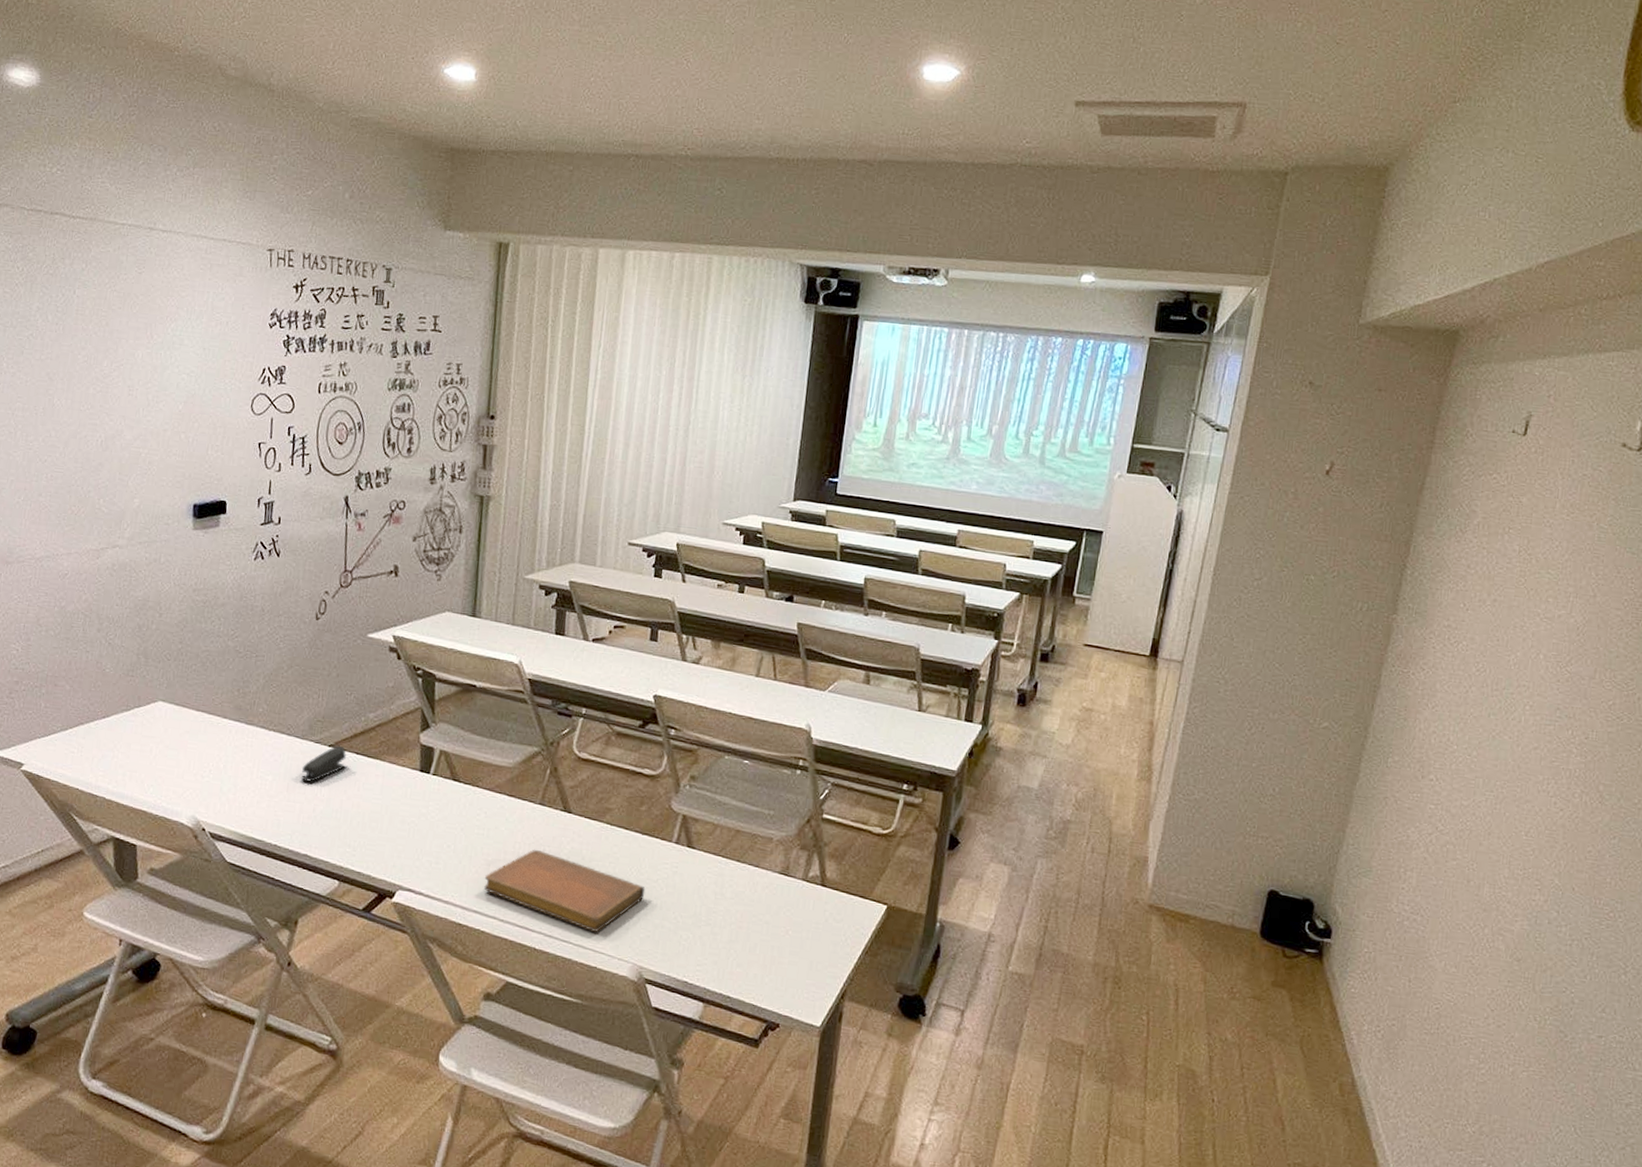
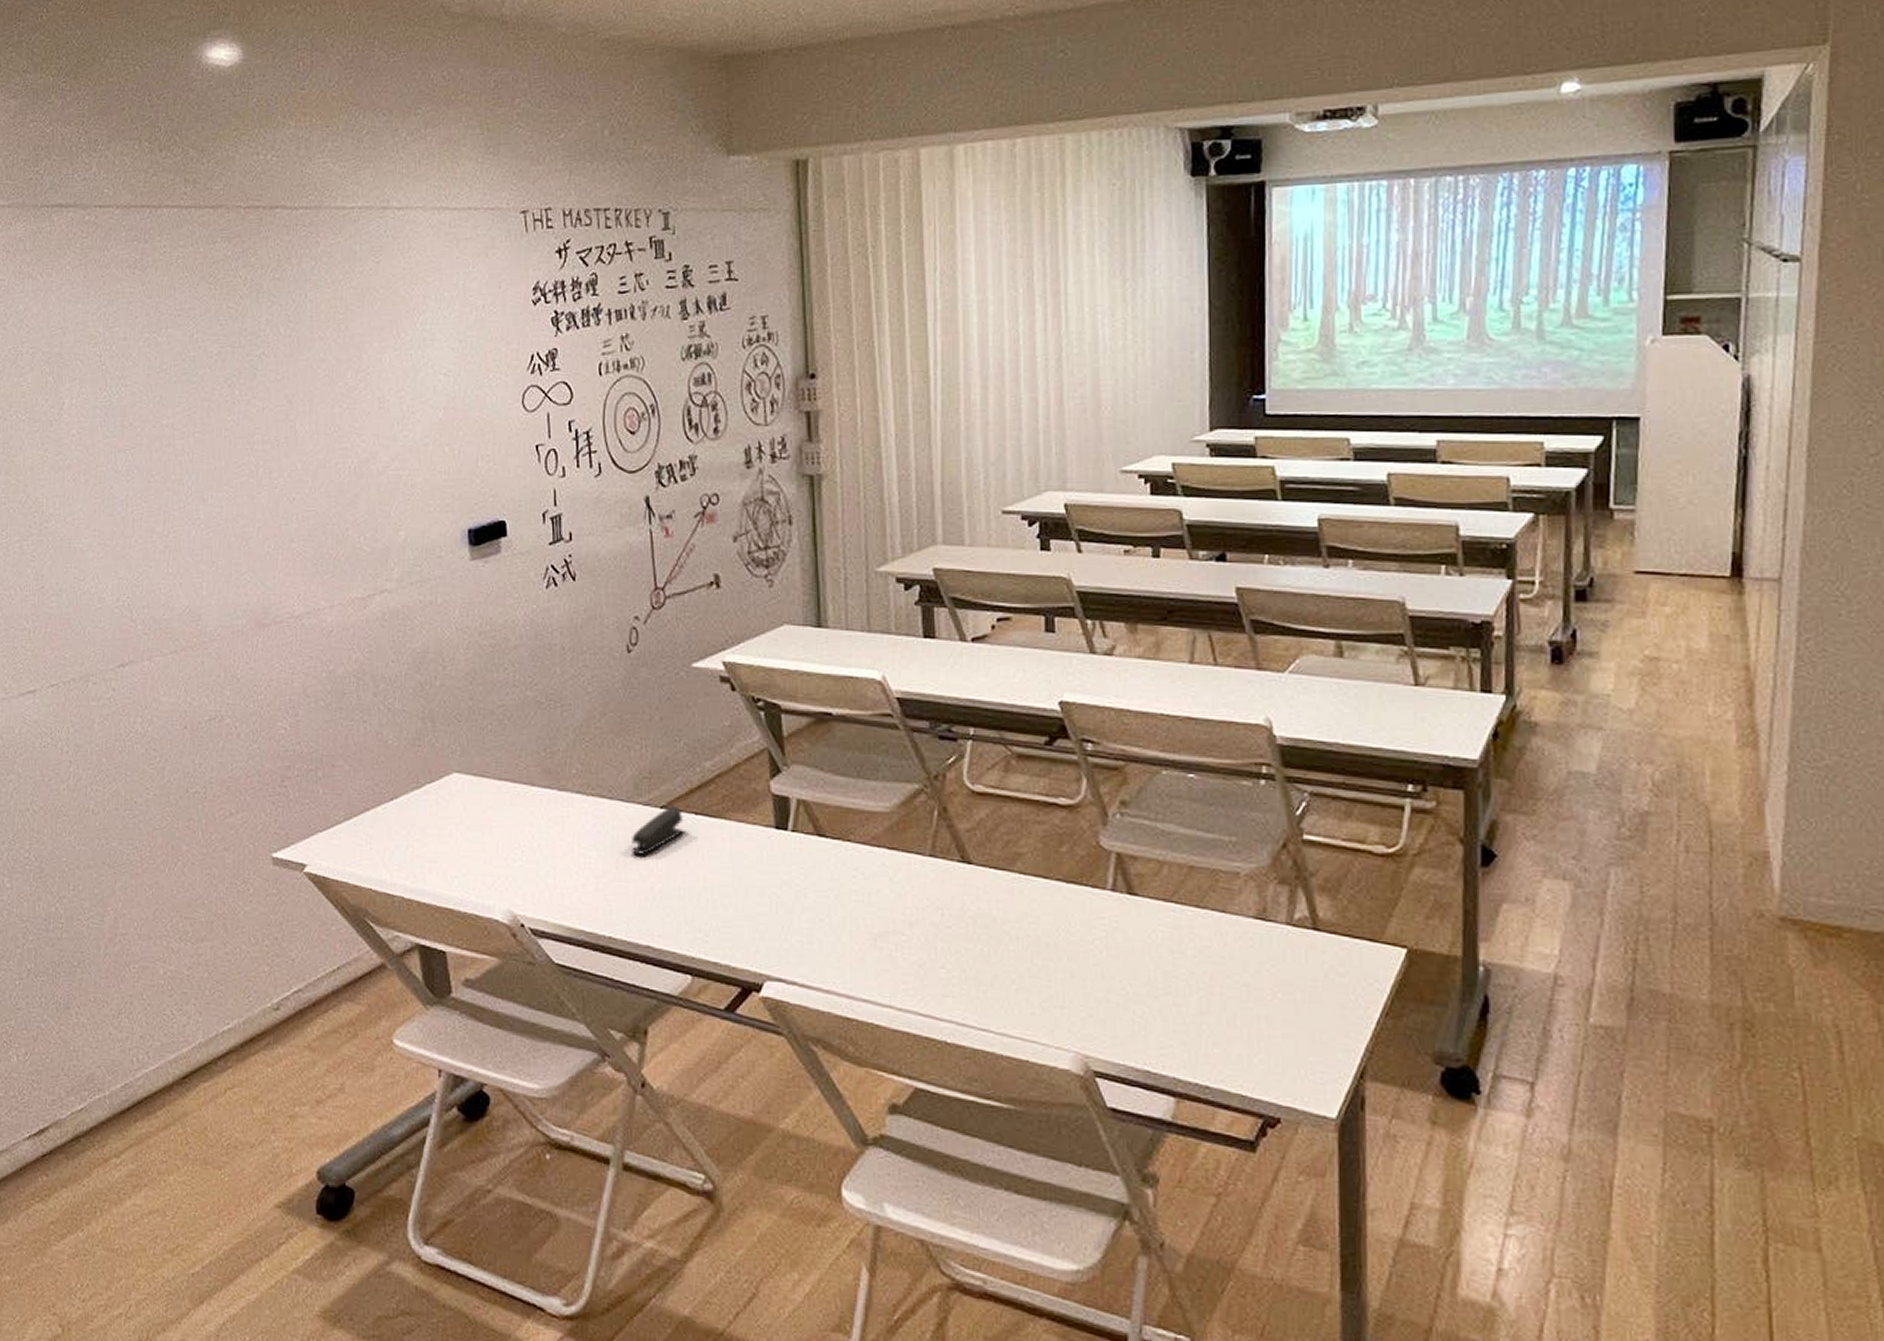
notebook: present [484,849,646,932] -> none [871,914,1080,1015]

